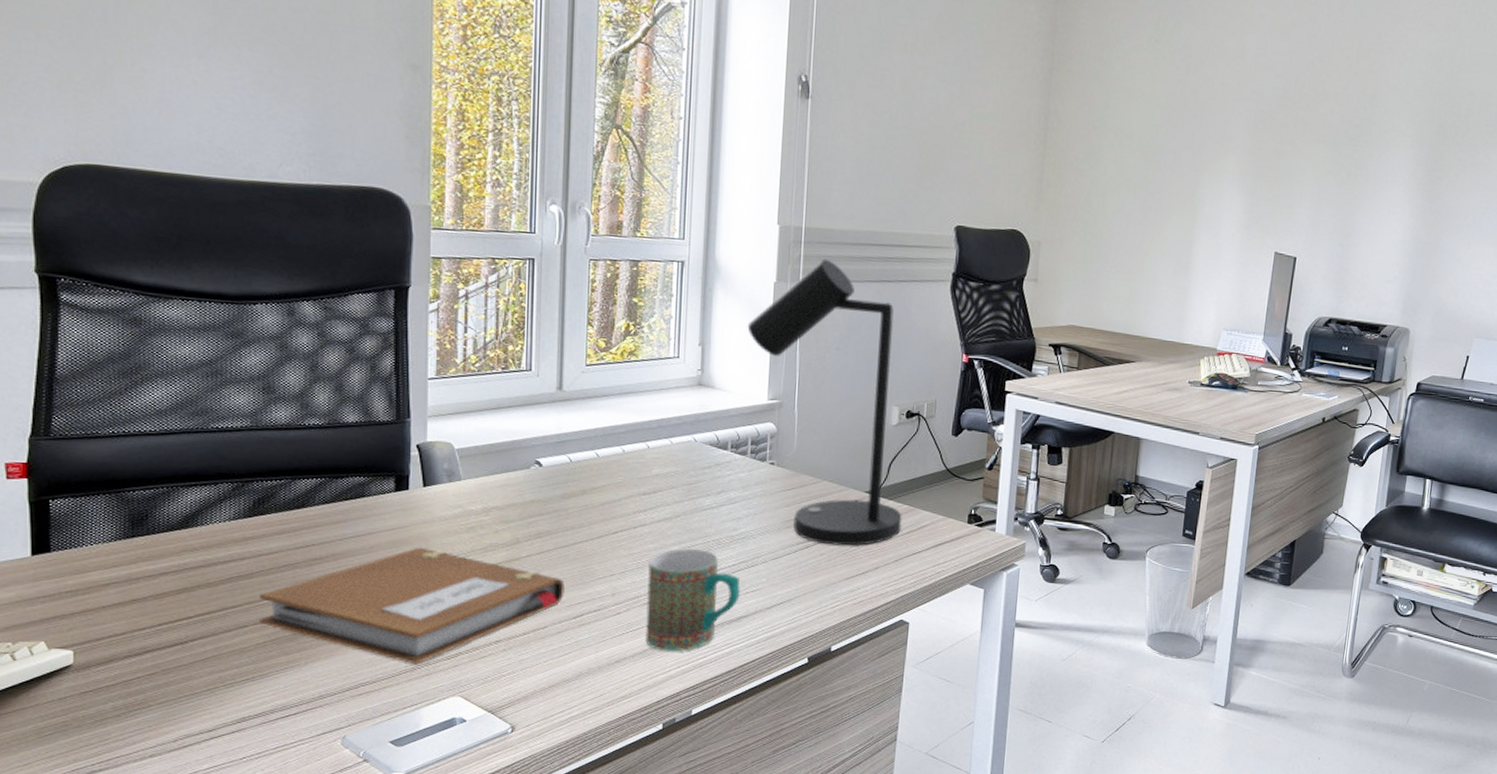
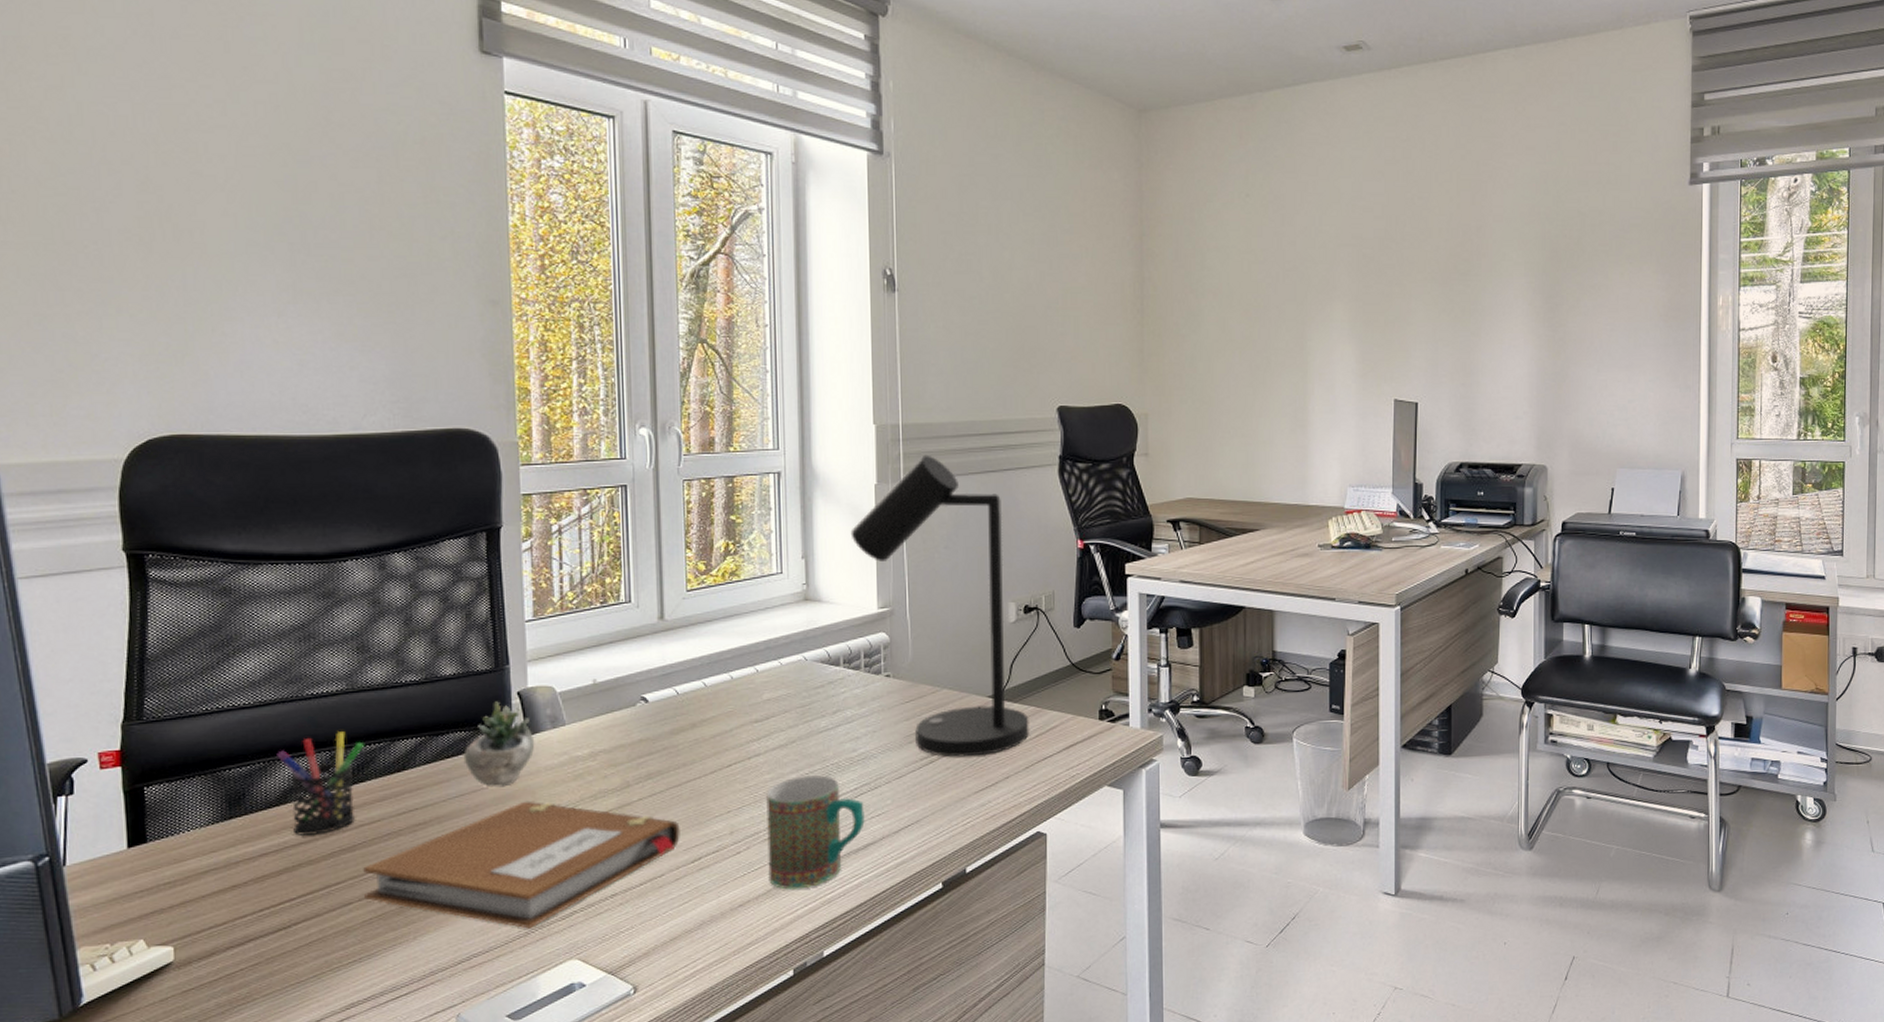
pen holder: none [180,466,265,561] -> present [277,732,364,837]
succulent plant: none [361,439,495,532] -> present [463,679,598,788]

